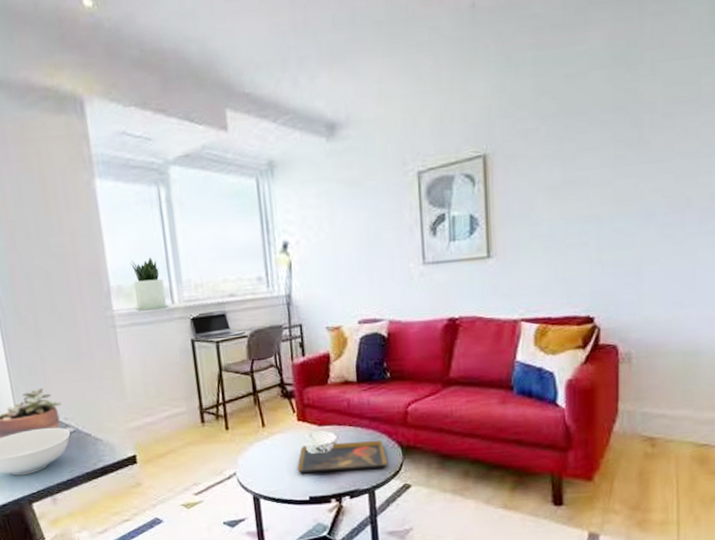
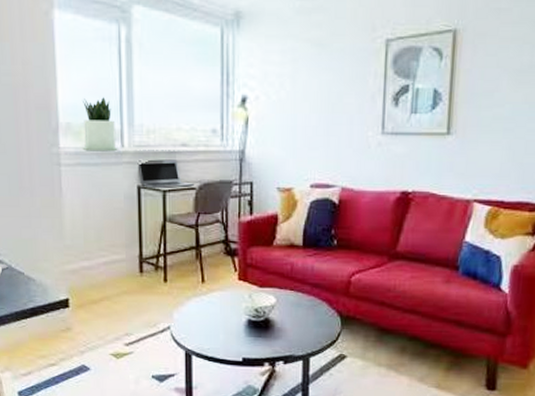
decorative tray: present [297,439,388,474] -> none [233,306,326,337]

